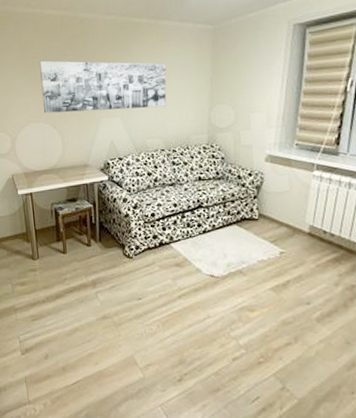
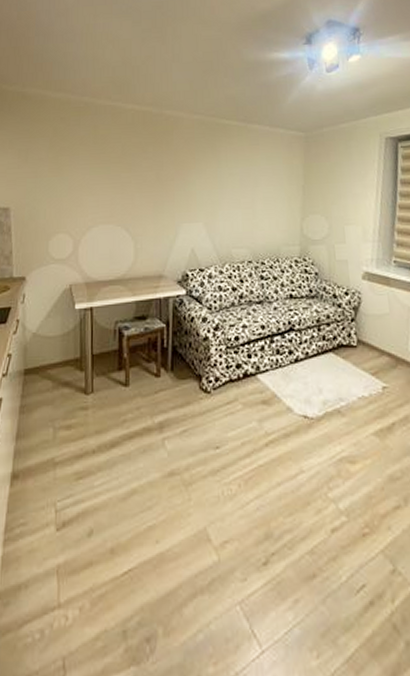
wall art: present [39,60,167,114] -> none [115,156,256,215]

